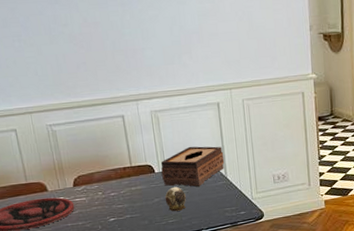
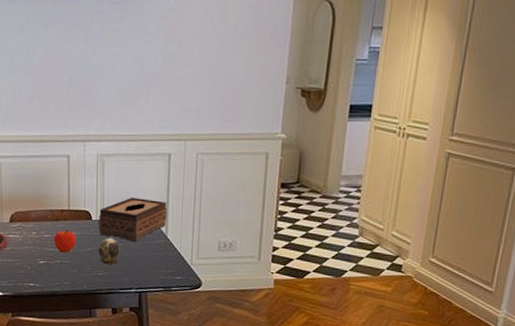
fruit: none [120,185,143,208] -> present [54,229,77,253]

